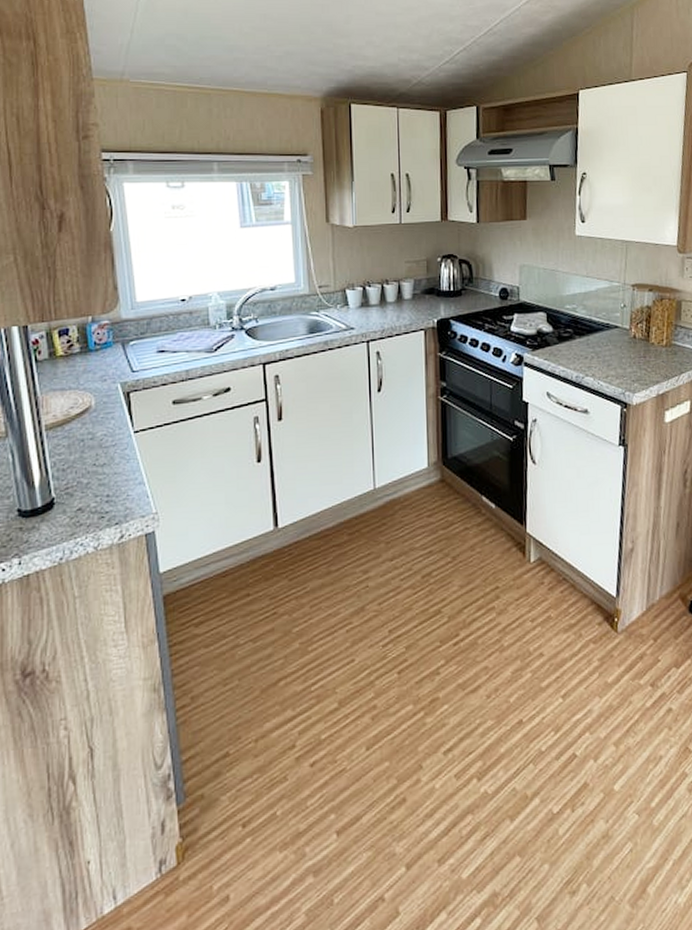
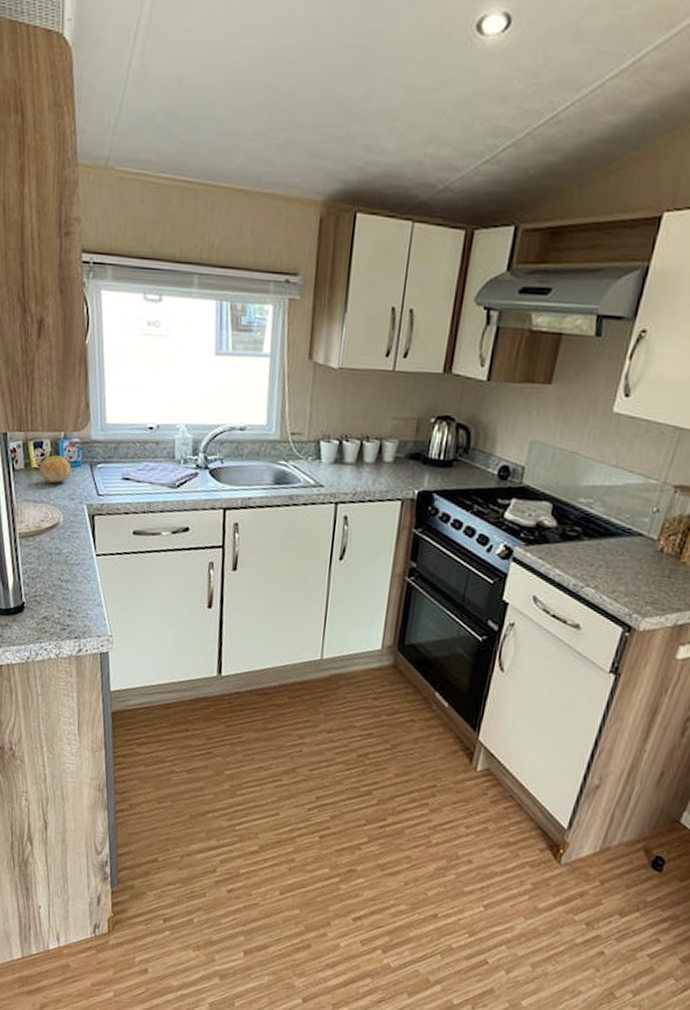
fruit: none [66,339,102,368] -> present [39,455,72,483]

